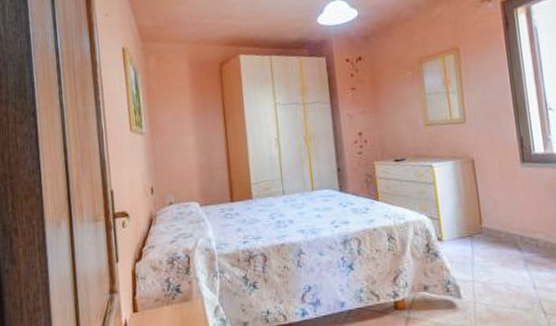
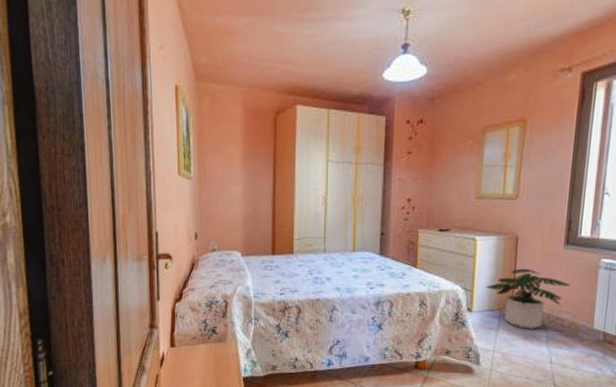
potted plant: none [452,190,536,254] -> present [486,268,570,329]

